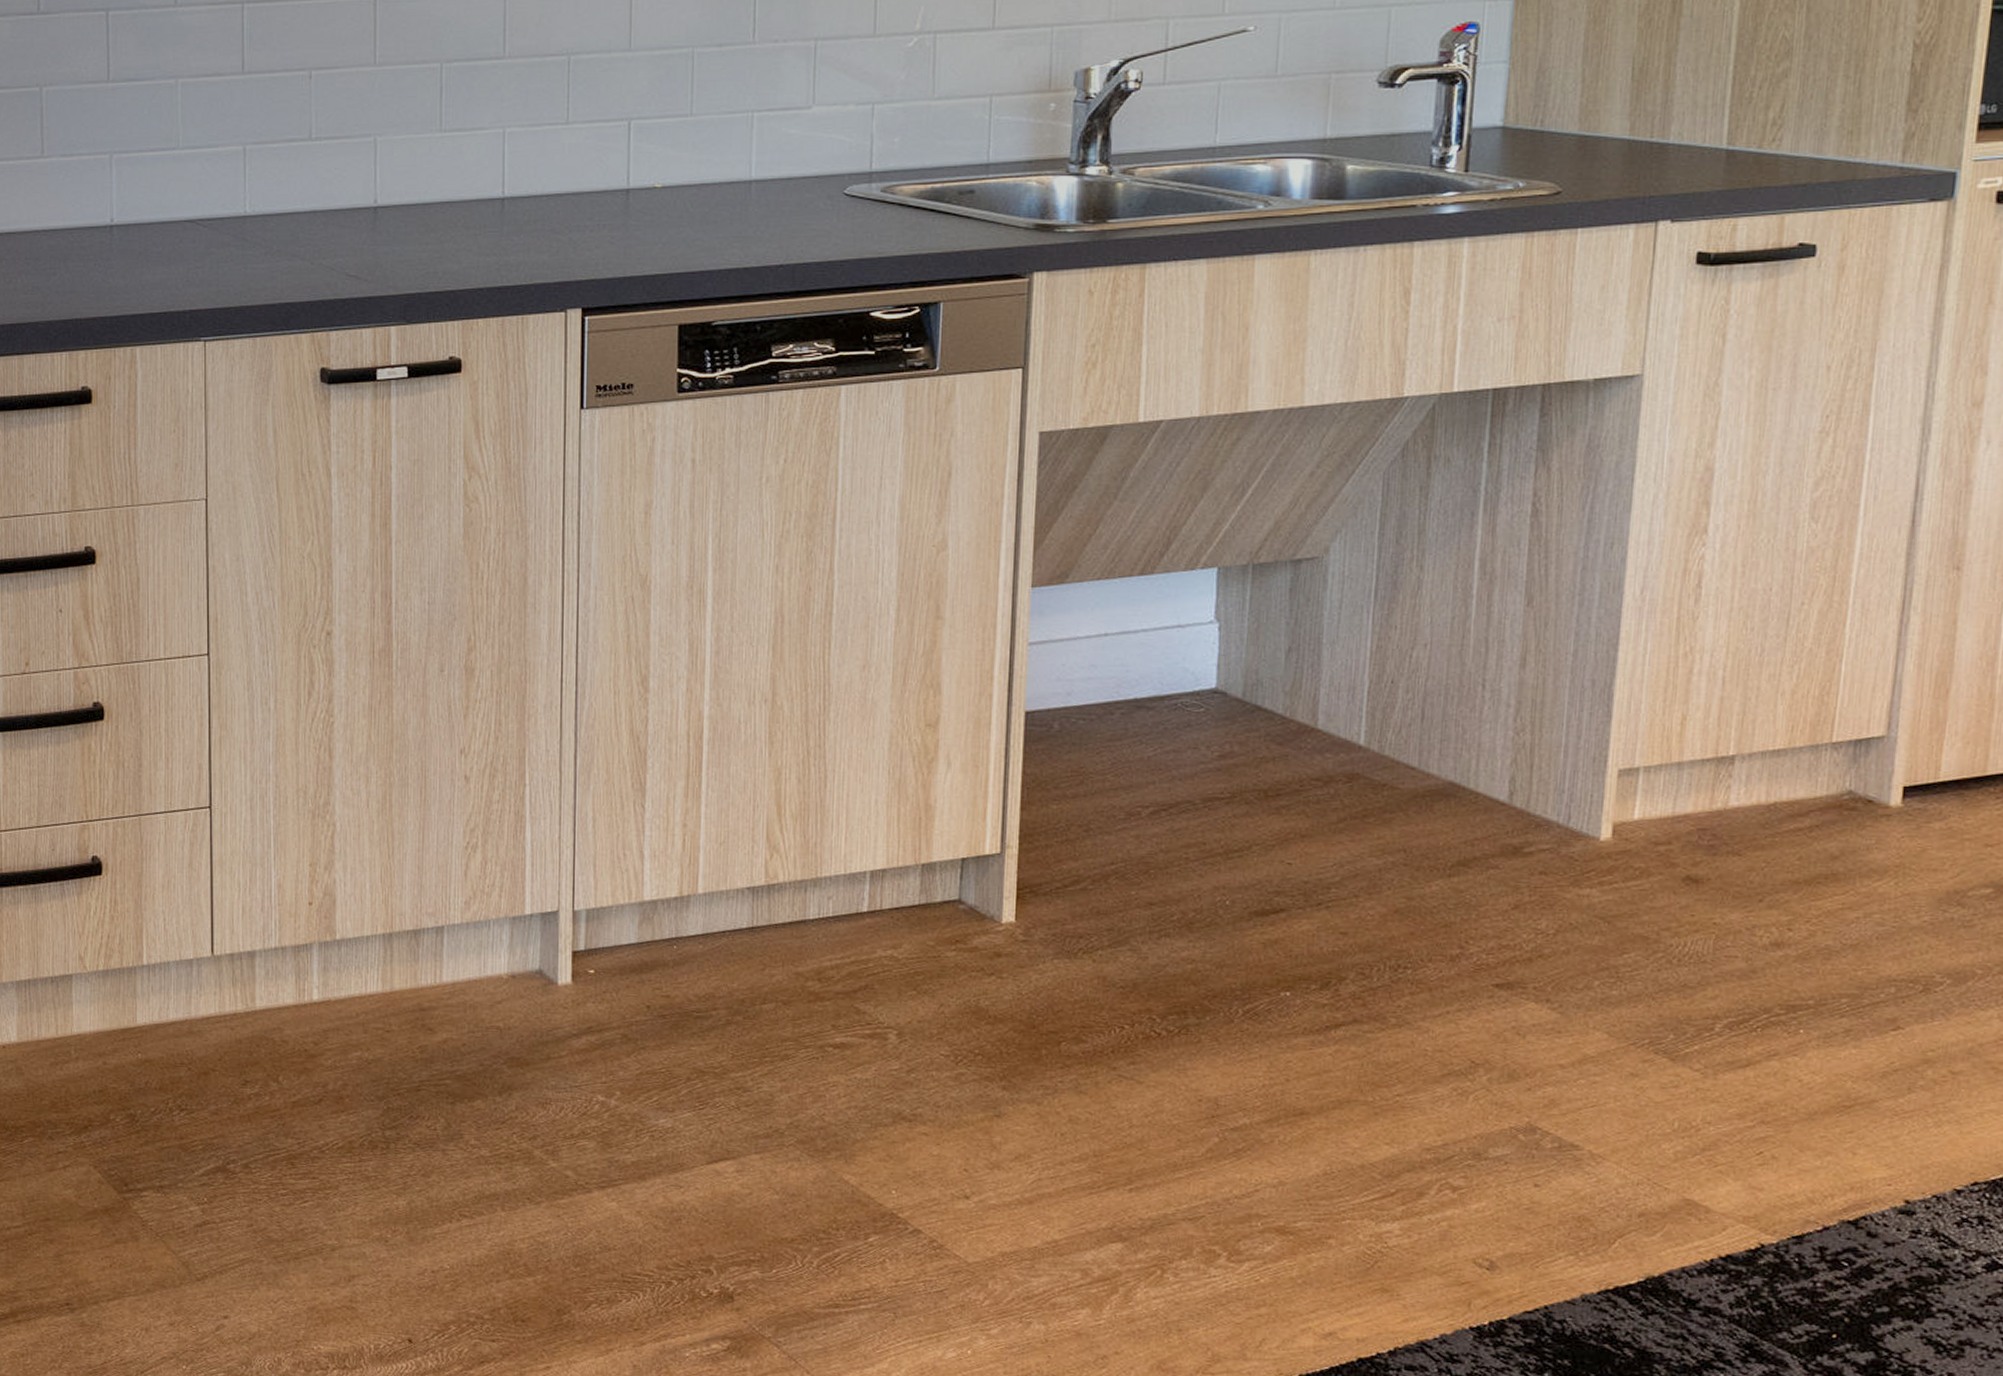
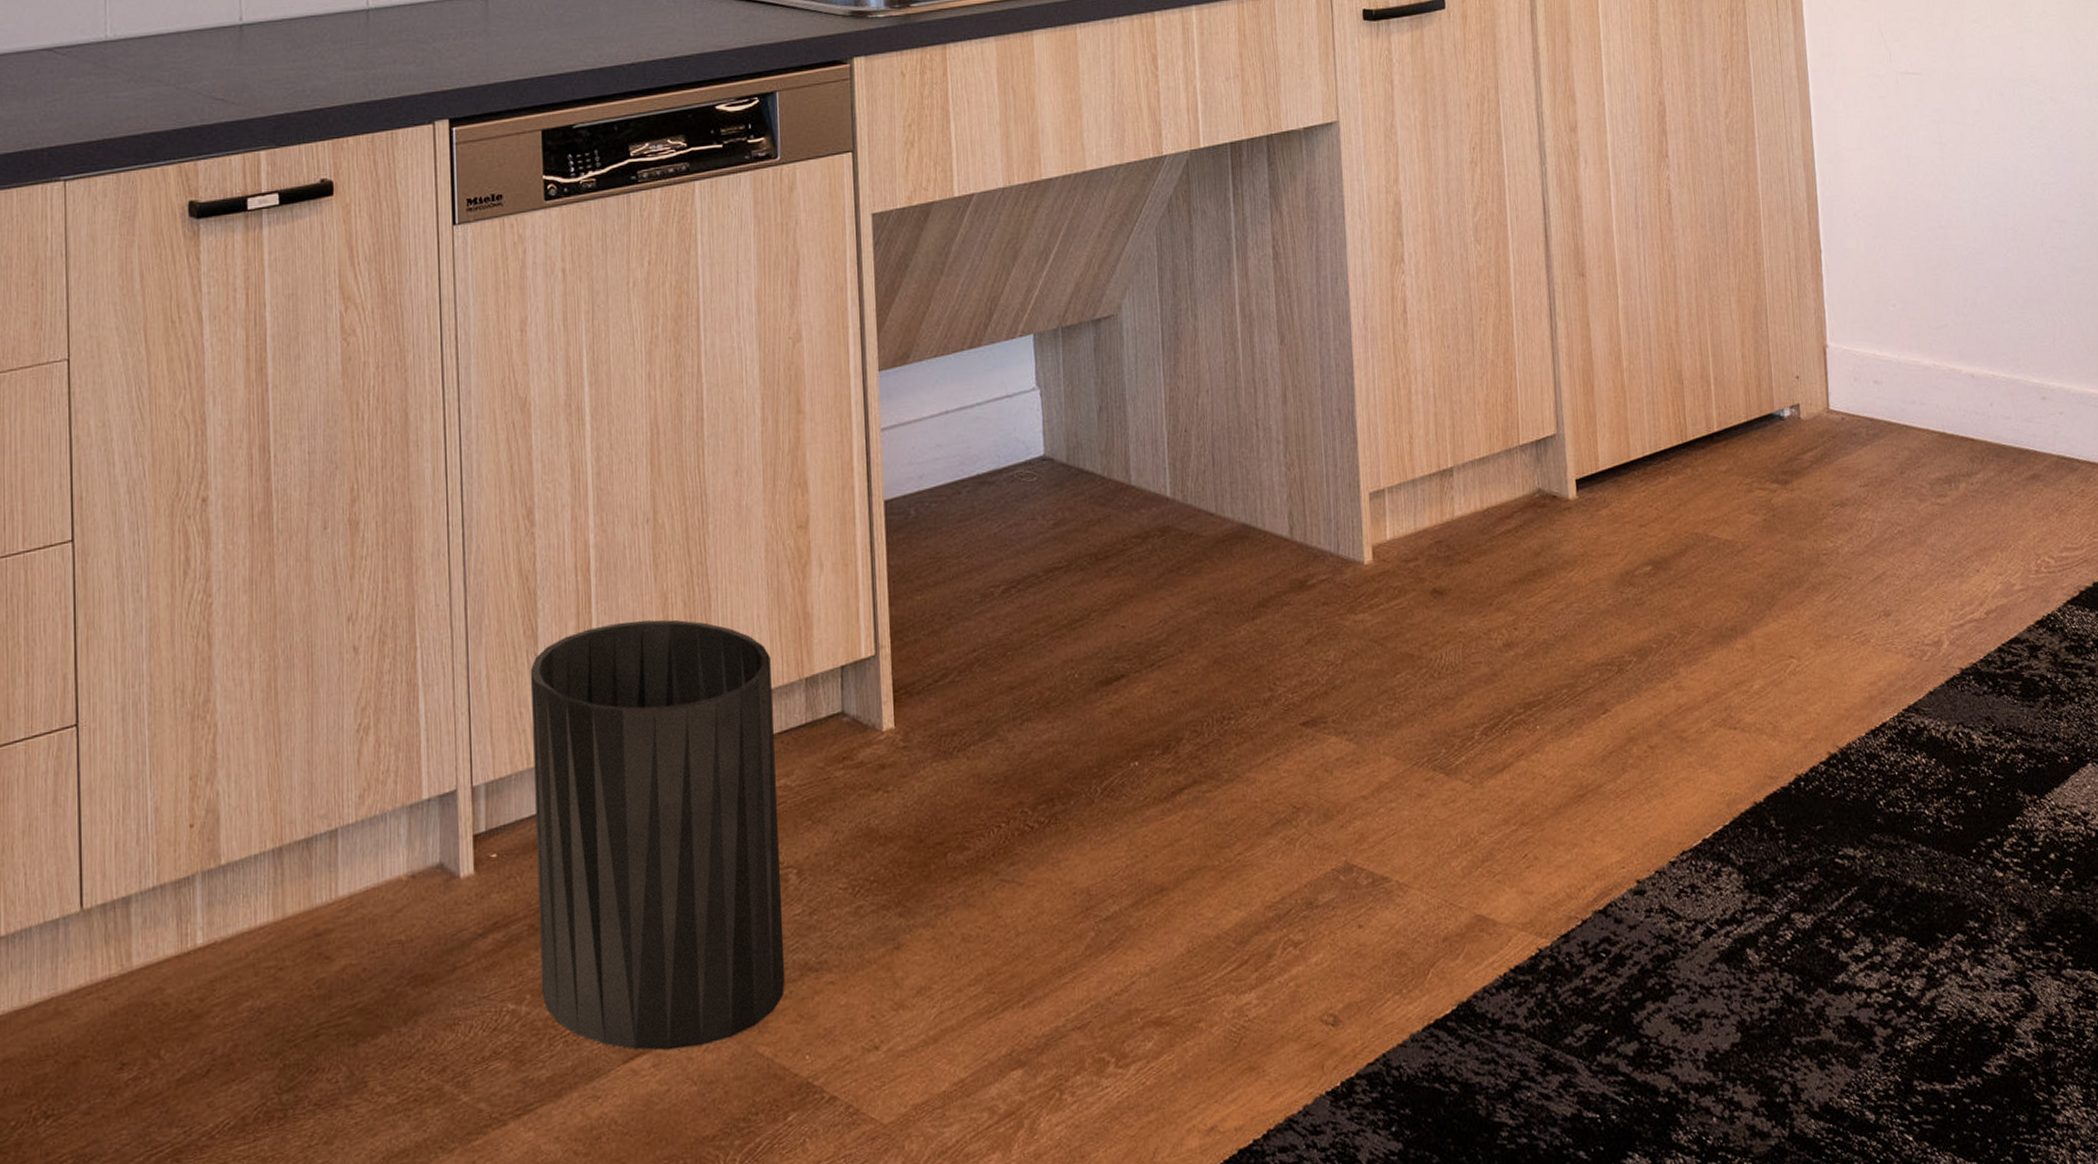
trash can: none [631,788,886,1164] -> present [530,619,785,1051]

